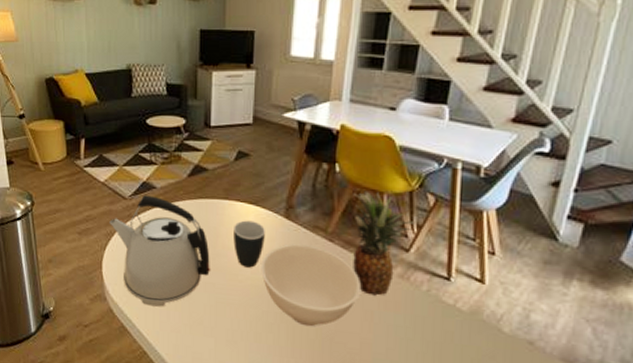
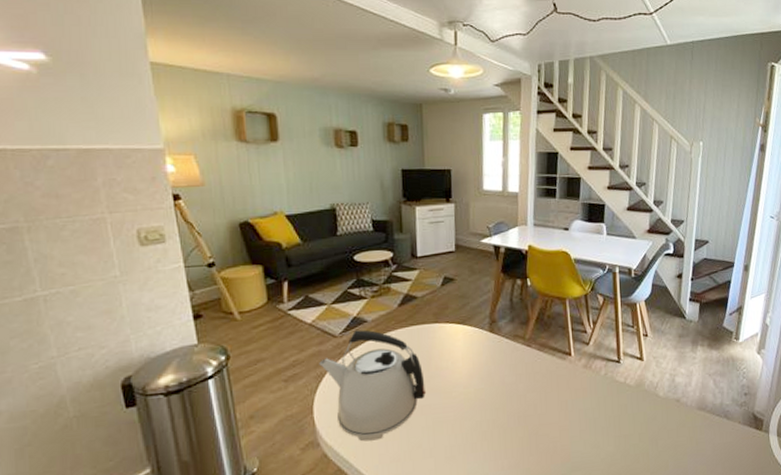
mug: present [233,220,265,268] -> none [445,339,474,384]
bowl: present [261,244,362,327] -> none [472,353,557,427]
fruit: present [352,190,417,296] -> none [542,298,592,387]

